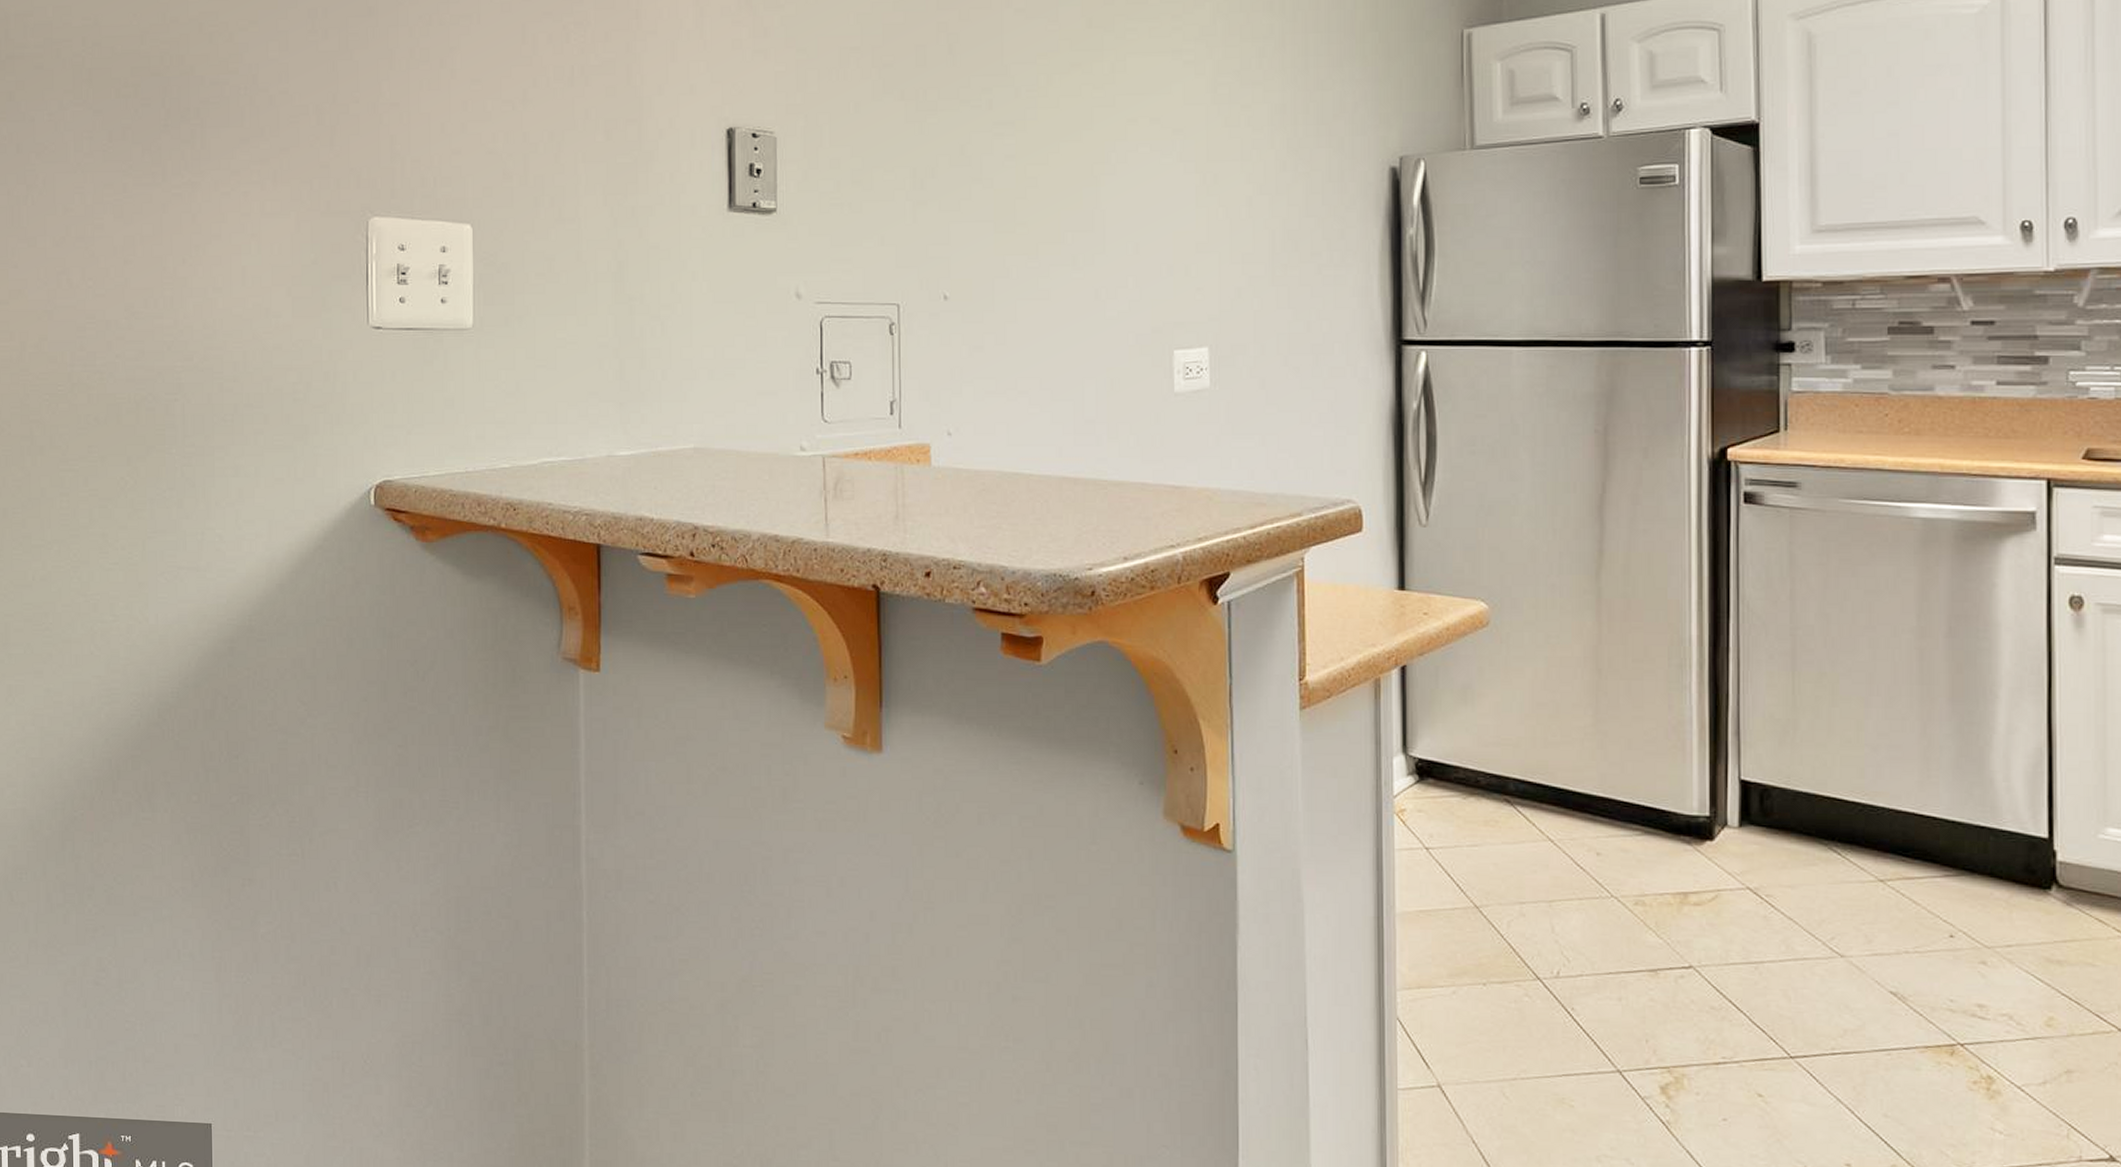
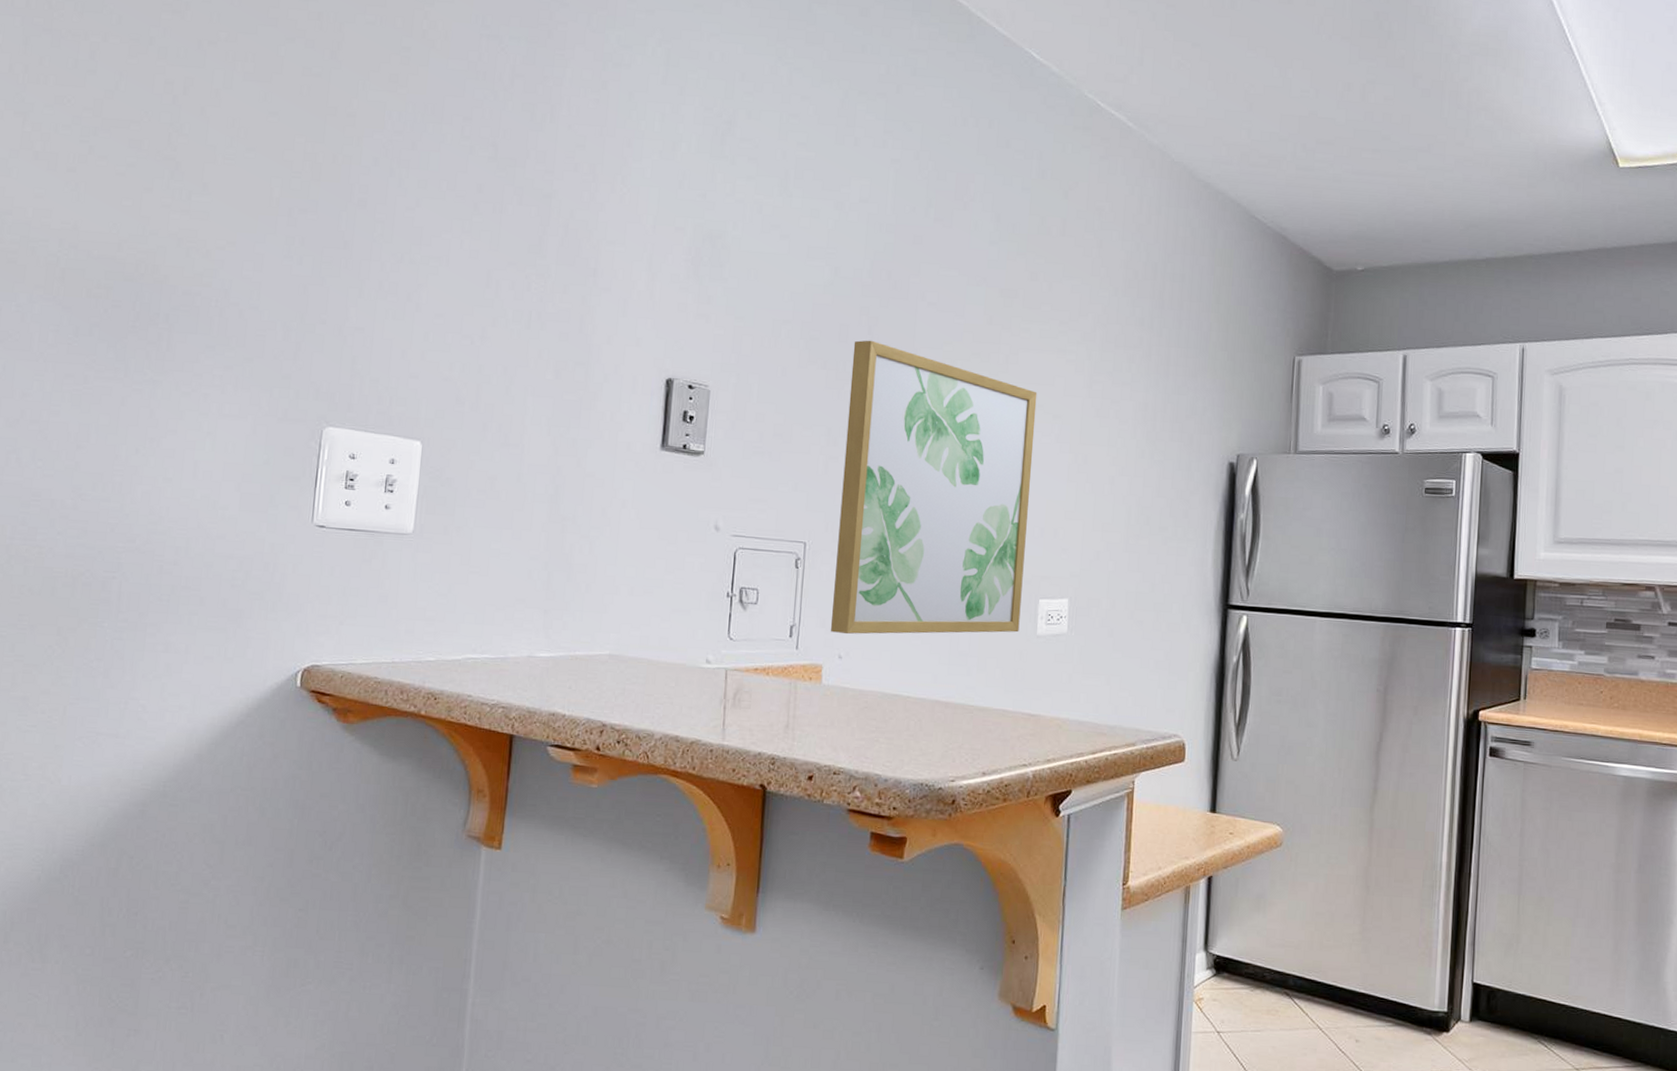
wall art: none [933,60,1153,407] -> present [830,340,1037,635]

